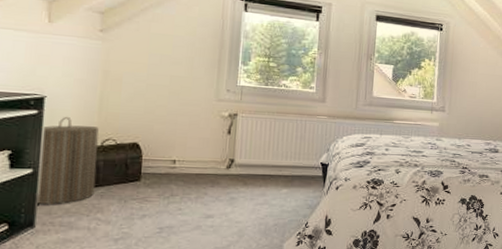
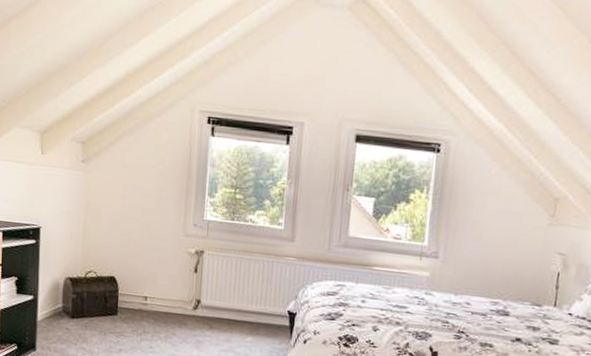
laundry hamper: present [36,116,99,204] -> none [36,246,83,331]

